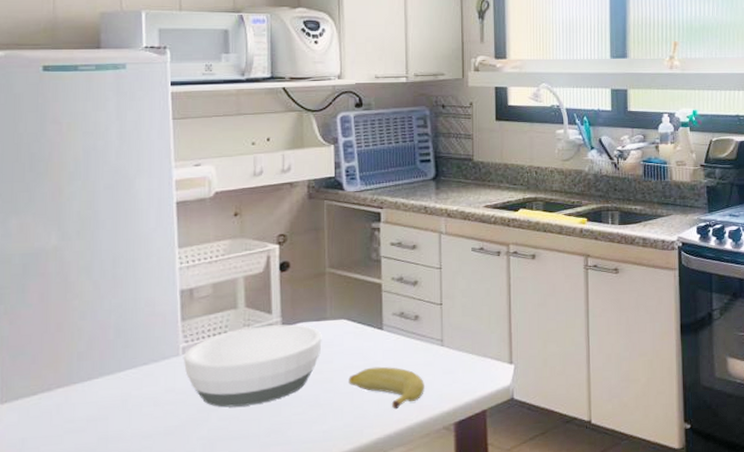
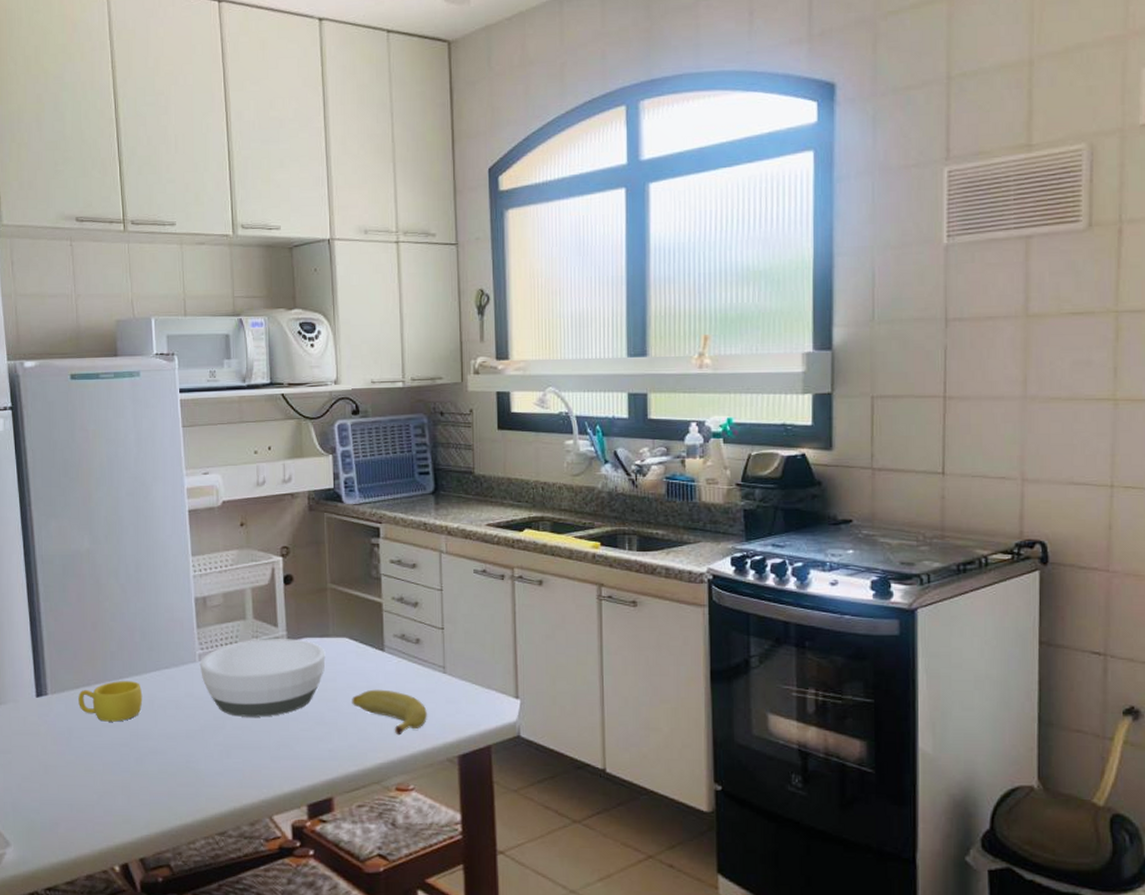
cup: none [35,381,115,428] -> present [78,681,143,722]

